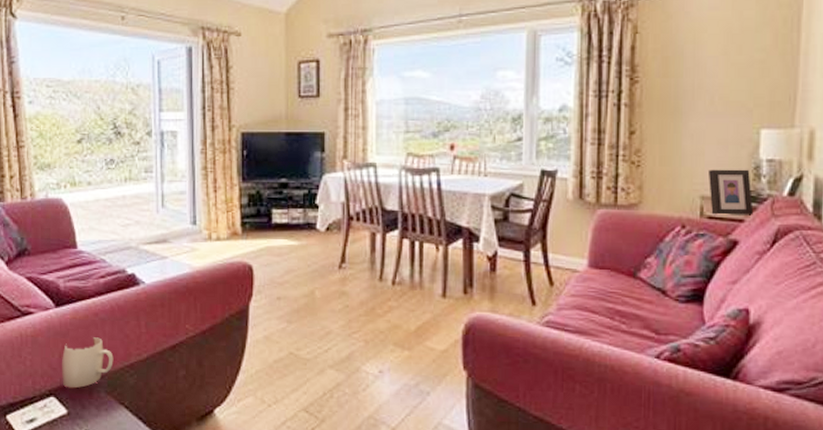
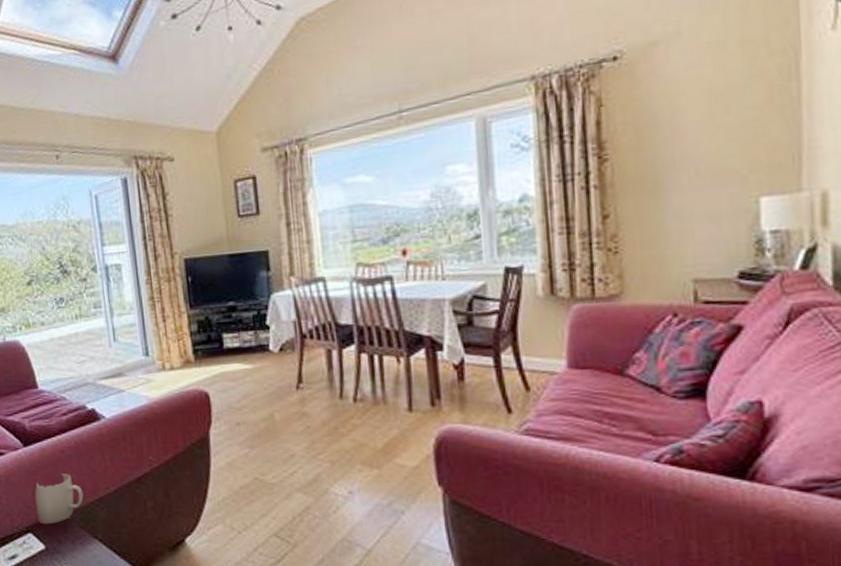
picture frame: present [709,169,754,215] -> none [701,244,759,299]

